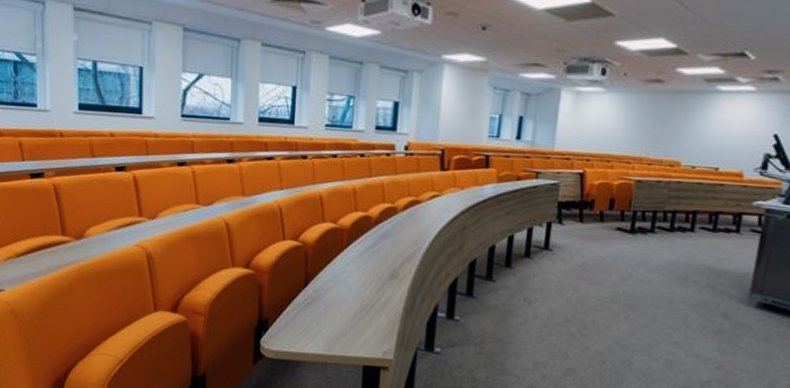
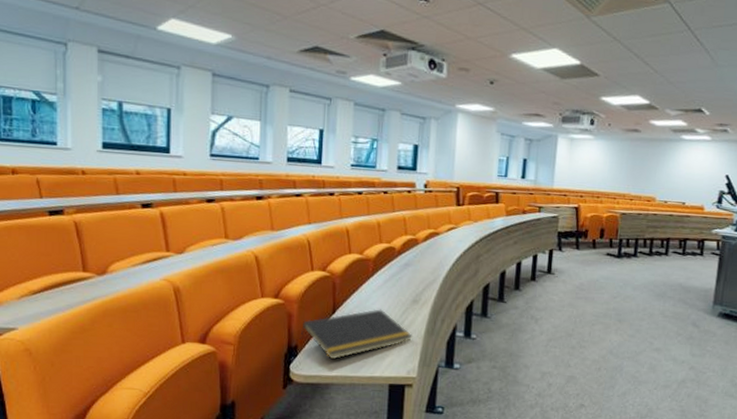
notepad: none [270,283,389,336] -> present [300,309,412,360]

